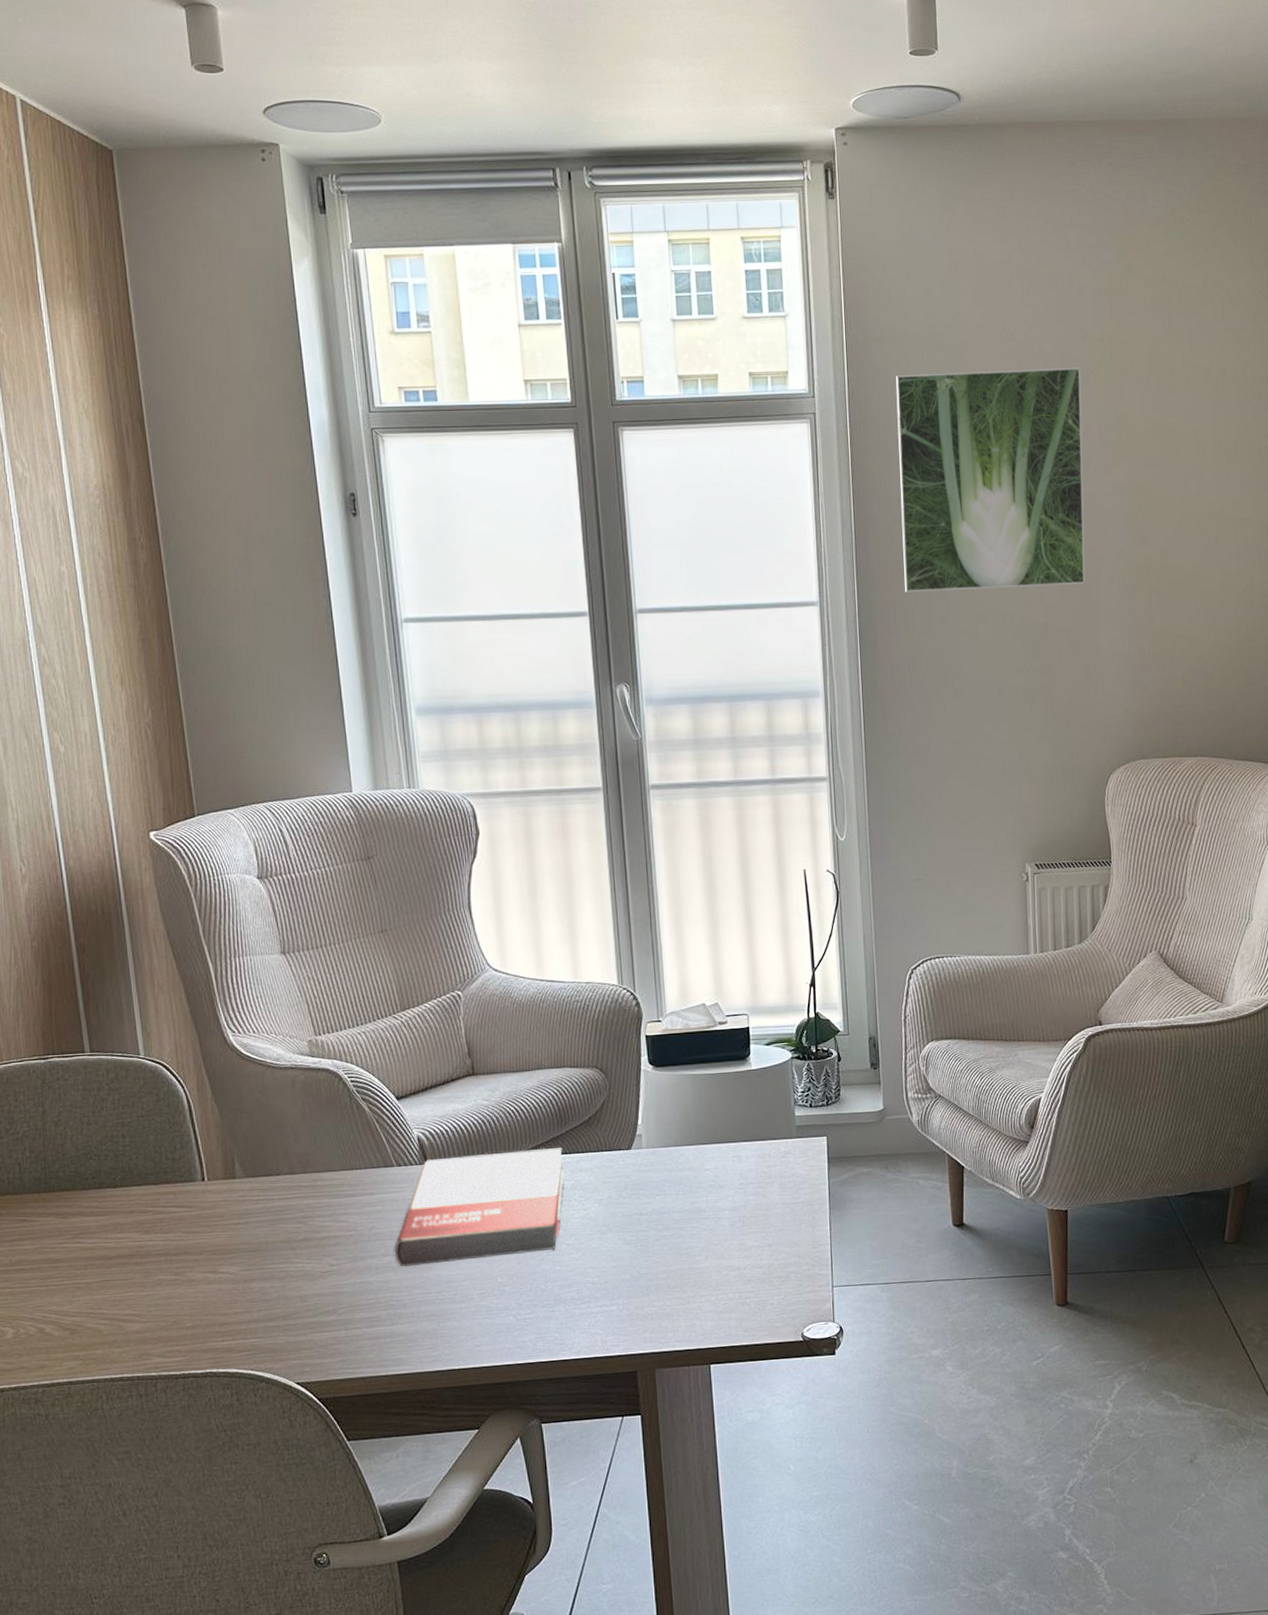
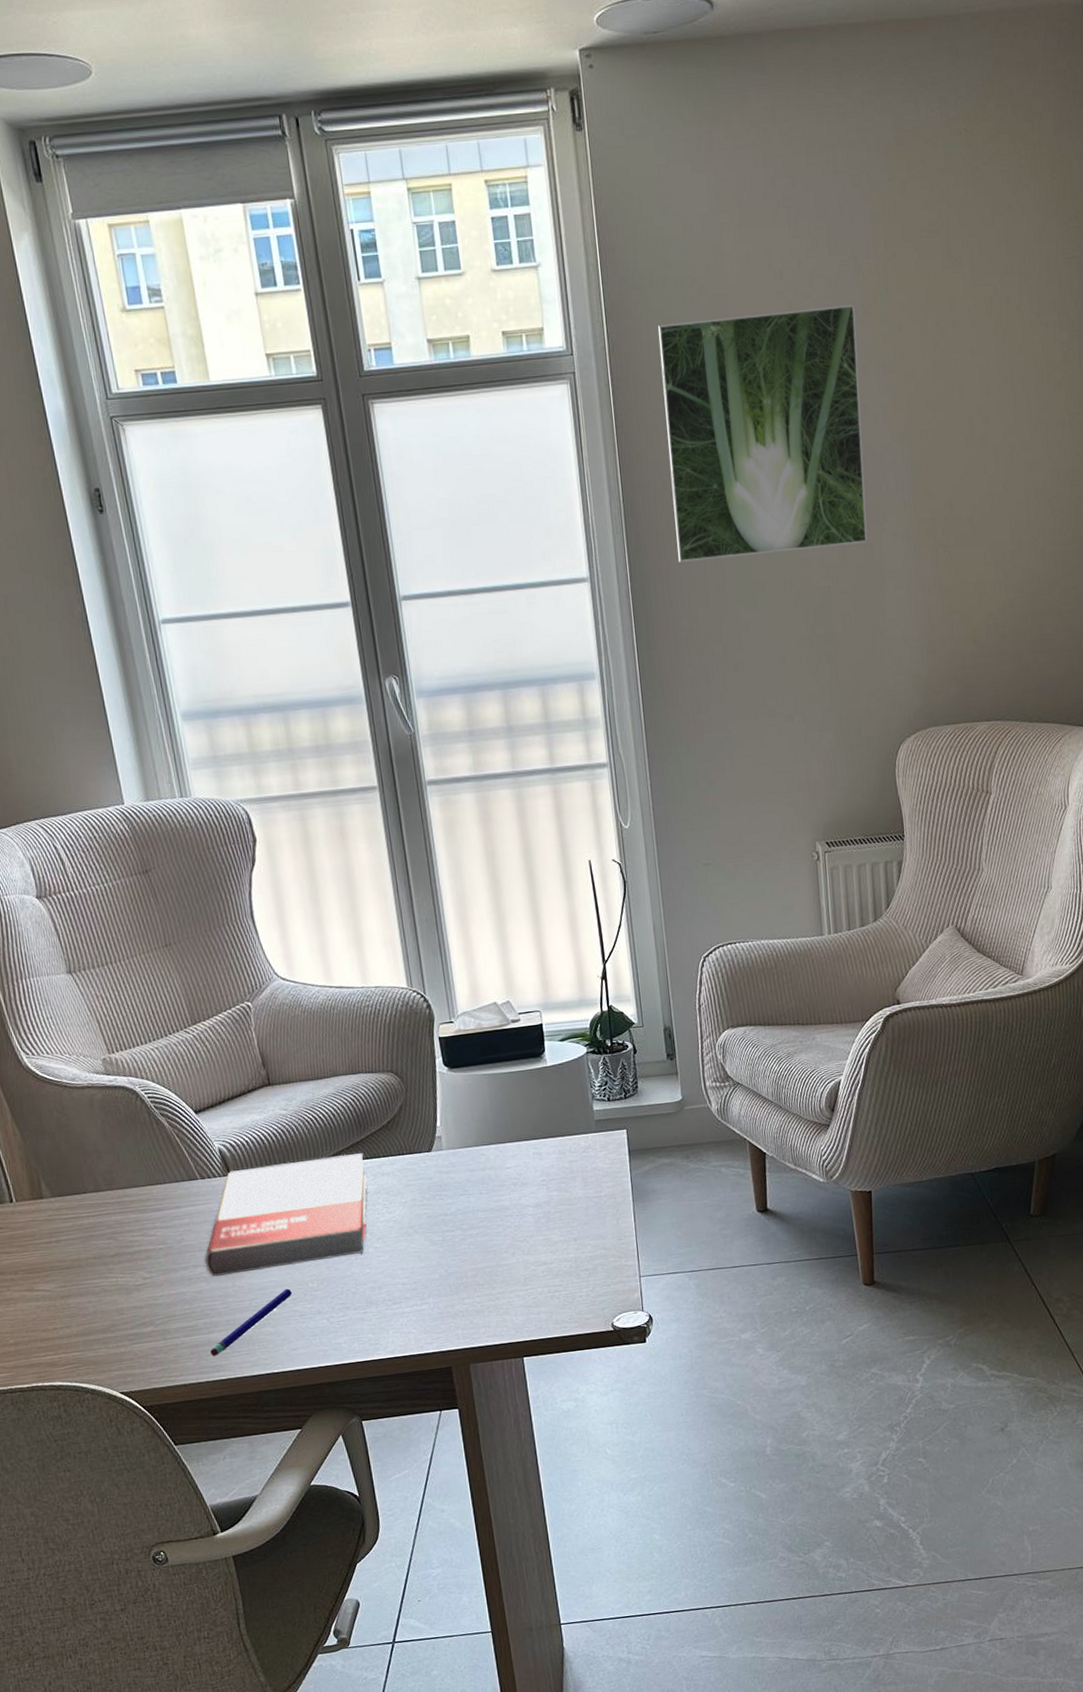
pen: none [391,1282,480,1349] -> present [210,1288,292,1356]

